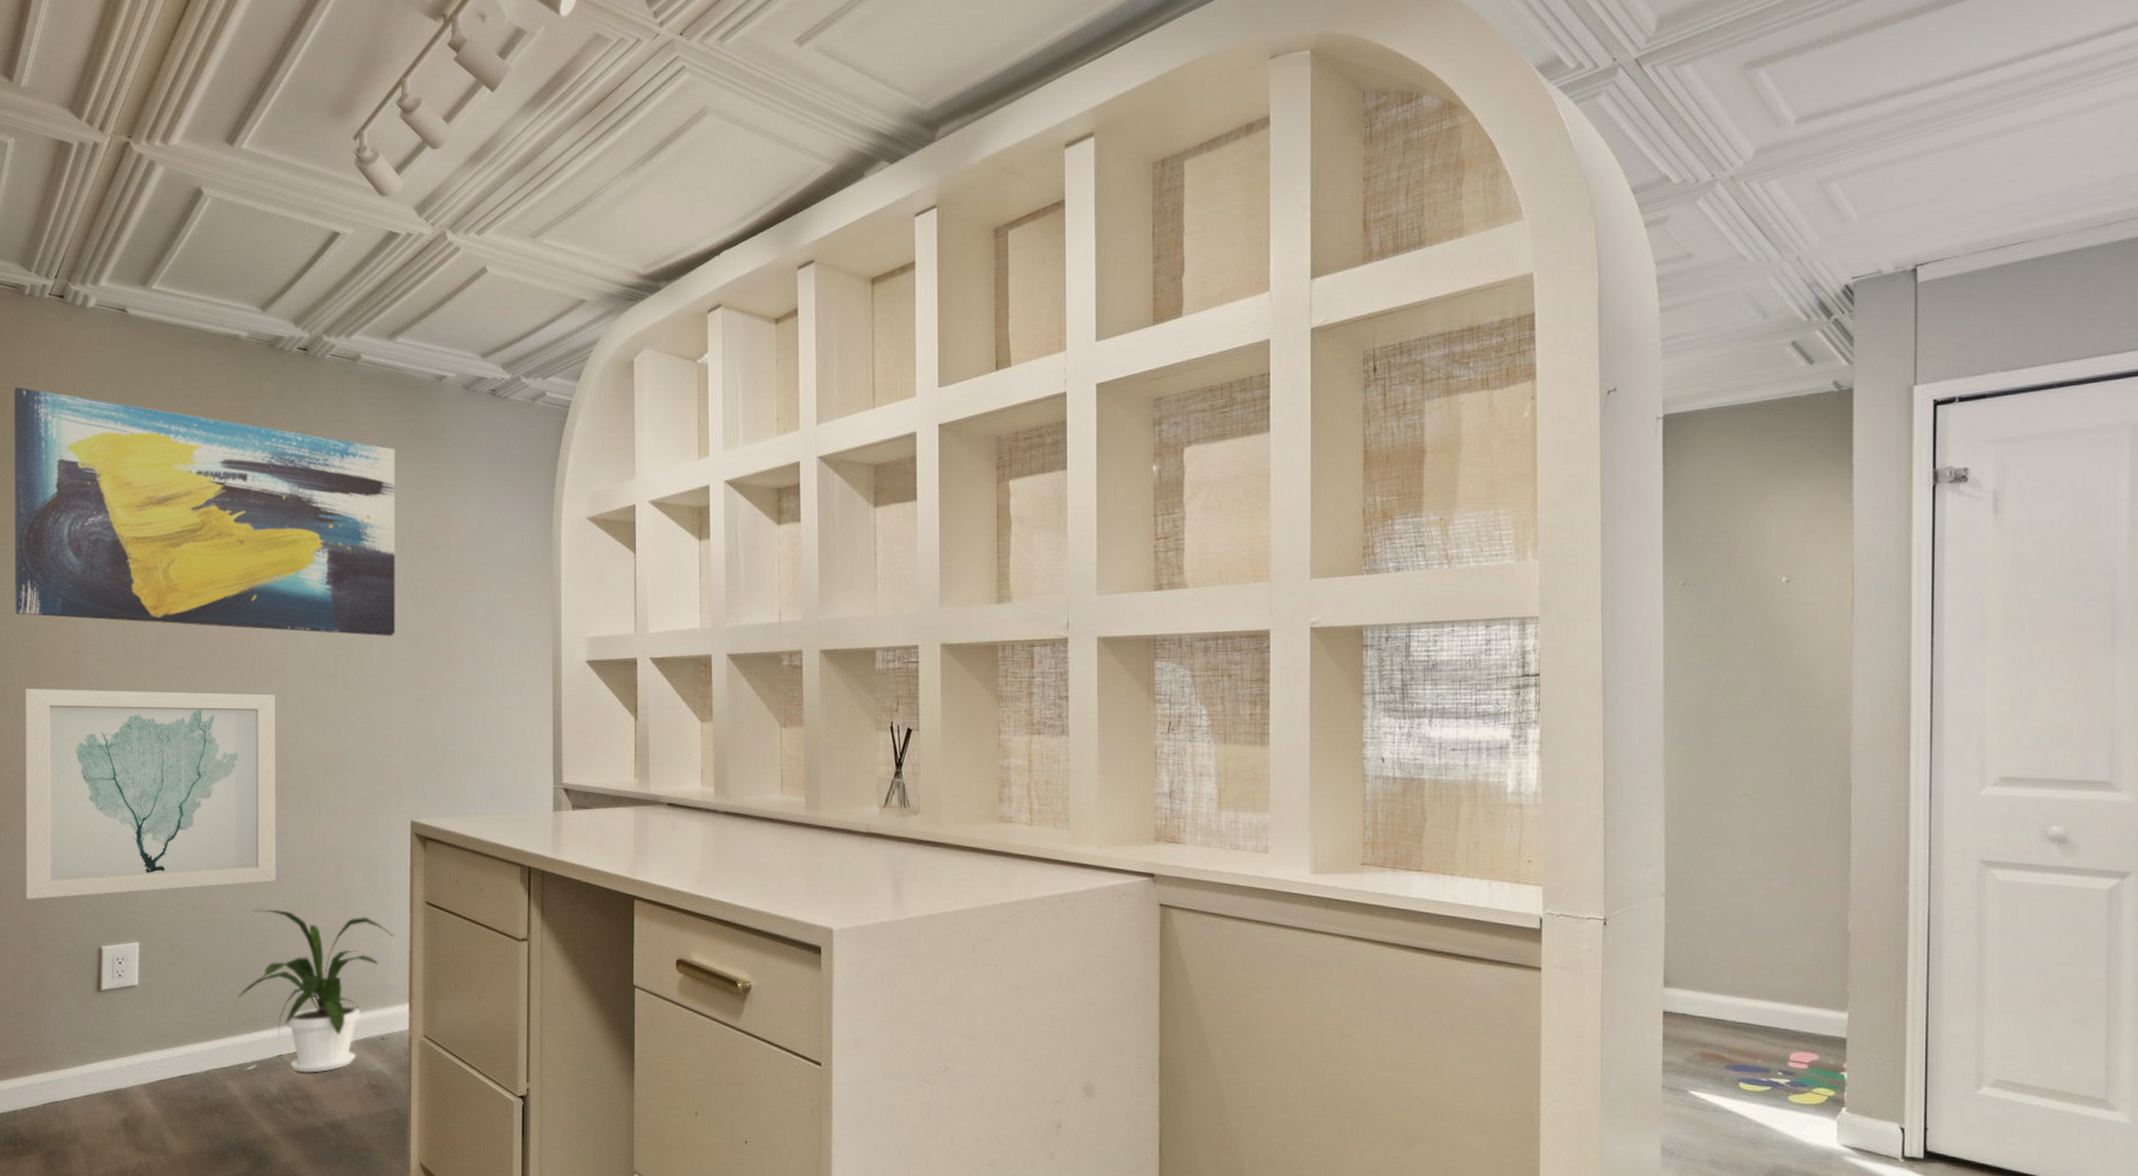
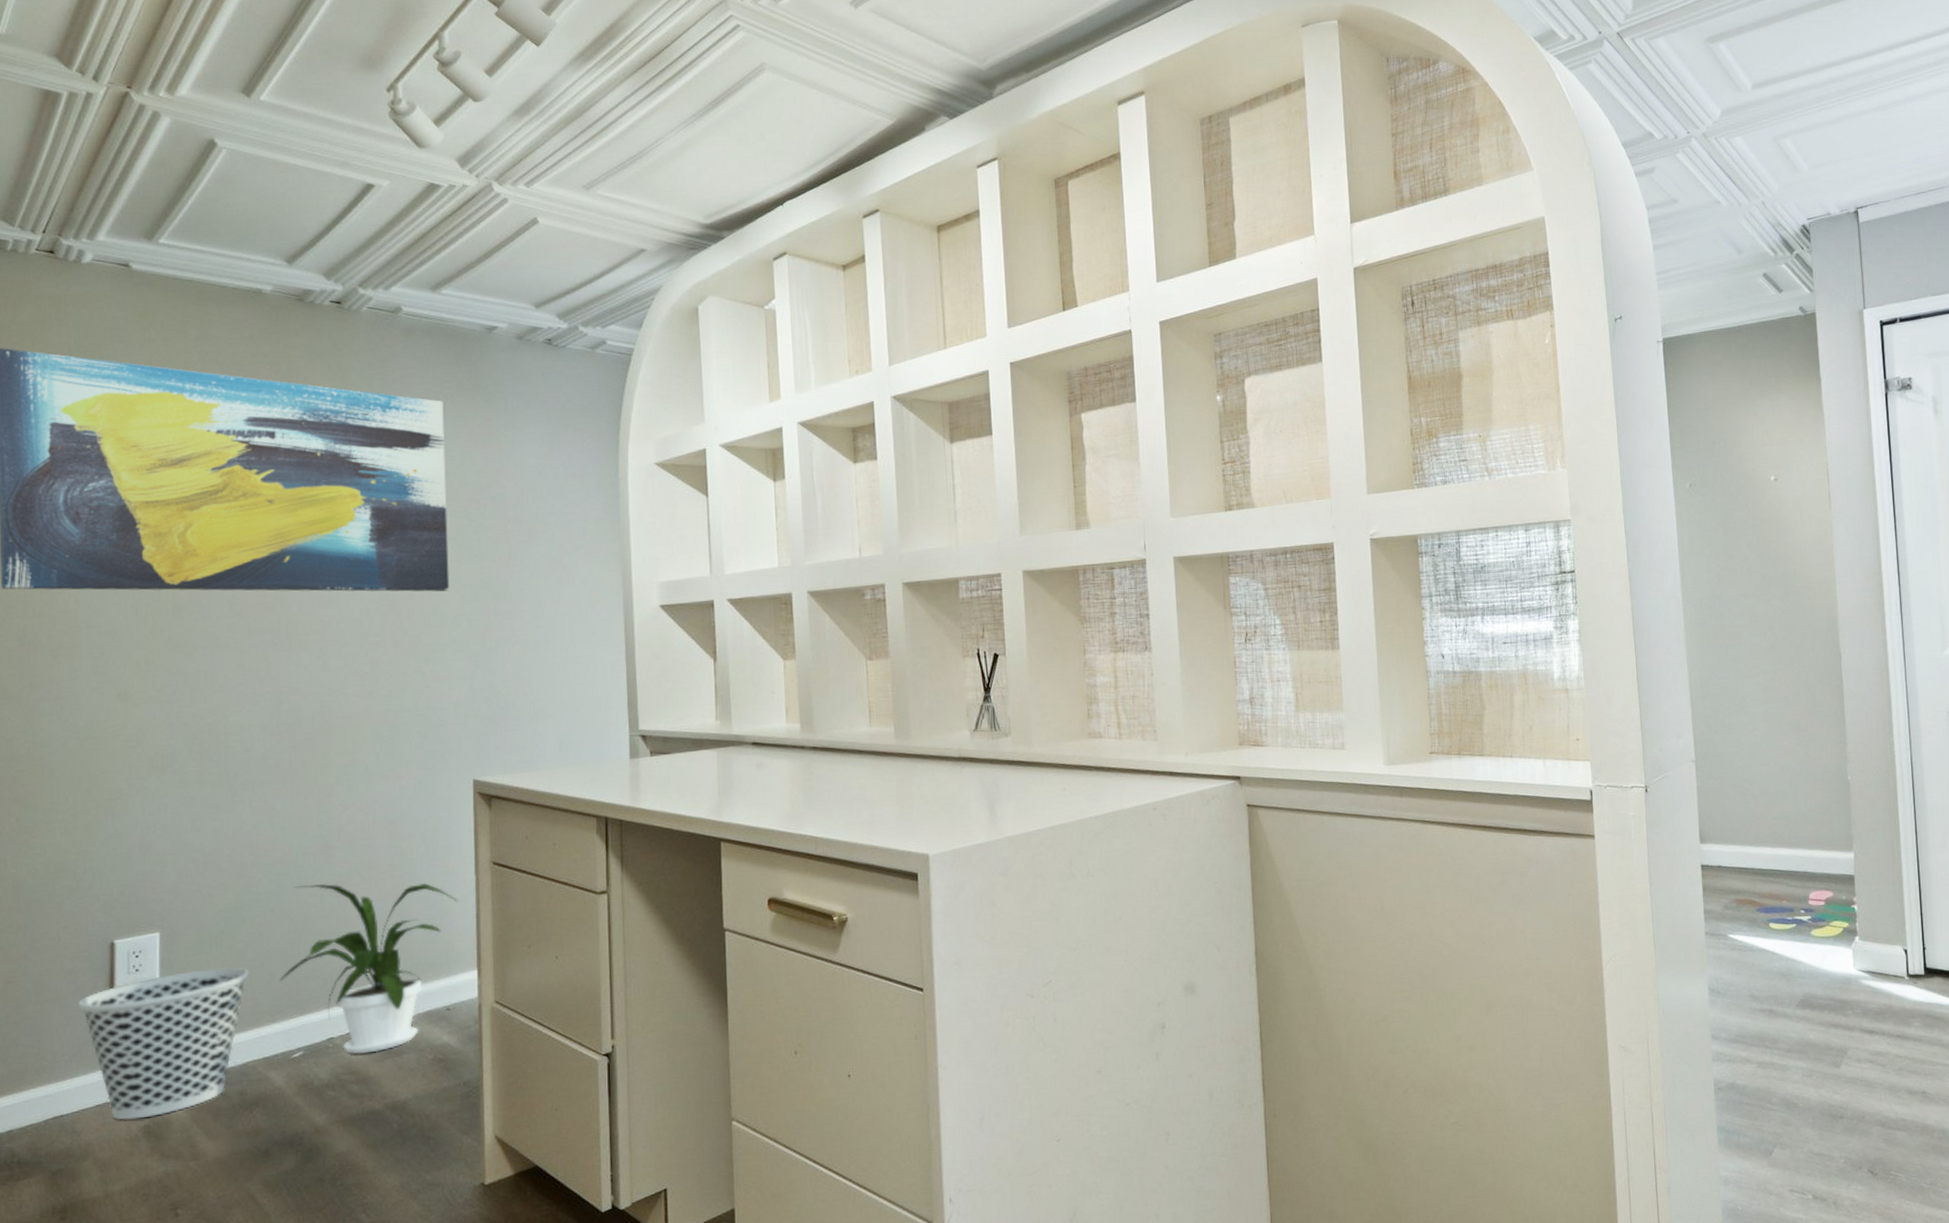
wall art: present [25,689,276,900] -> none [14,658,321,898]
wastebasket: none [71,980,213,1112] -> present [78,967,250,1120]

